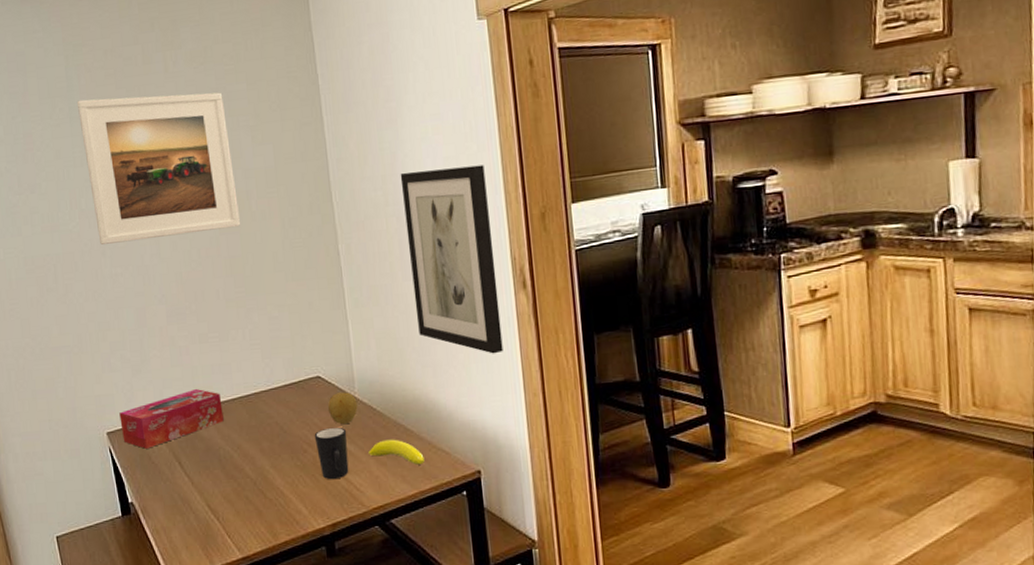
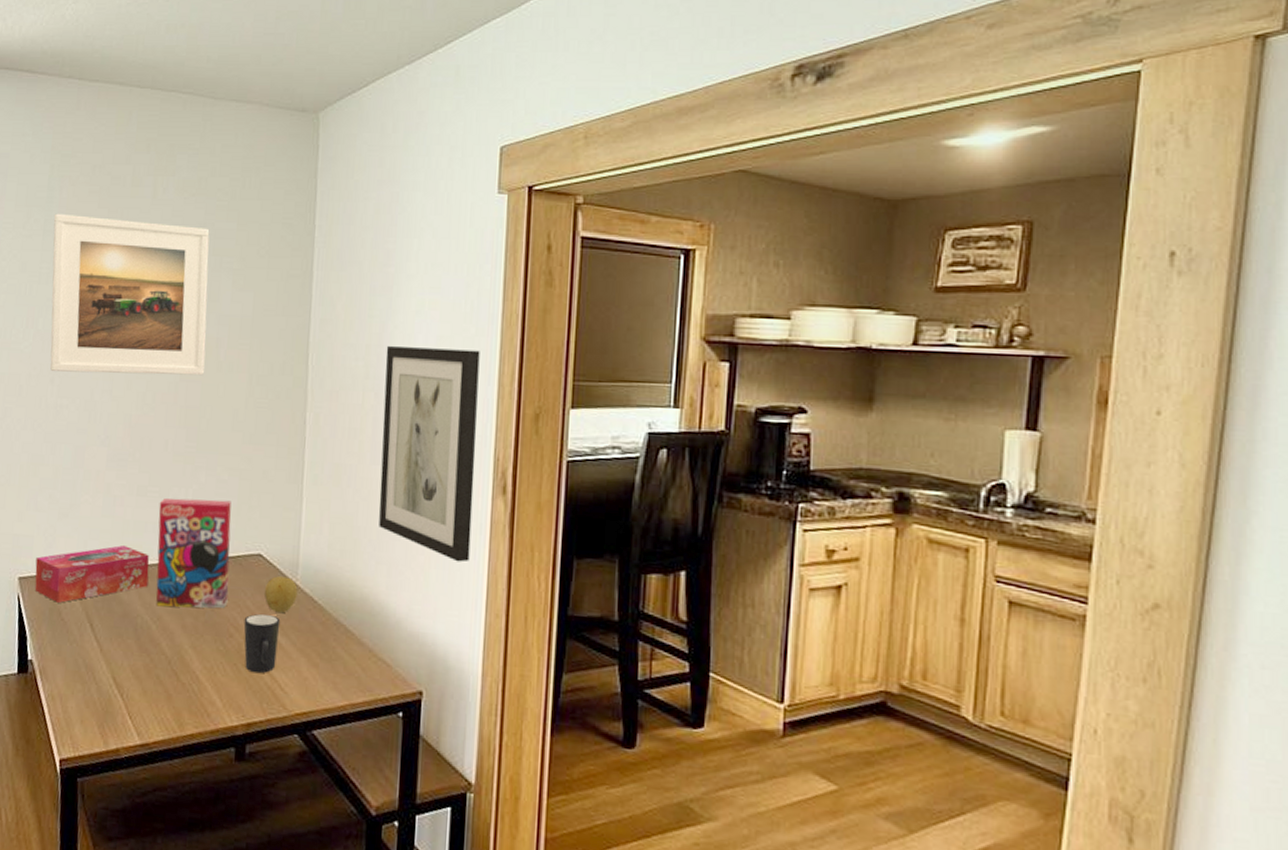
cereal box: none [221,334,297,437] -> present [156,498,232,609]
banana: present [368,439,425,465] -> none [301,638,362,673]

